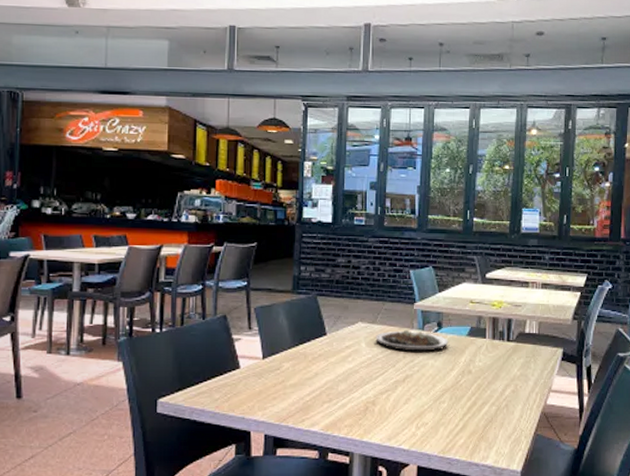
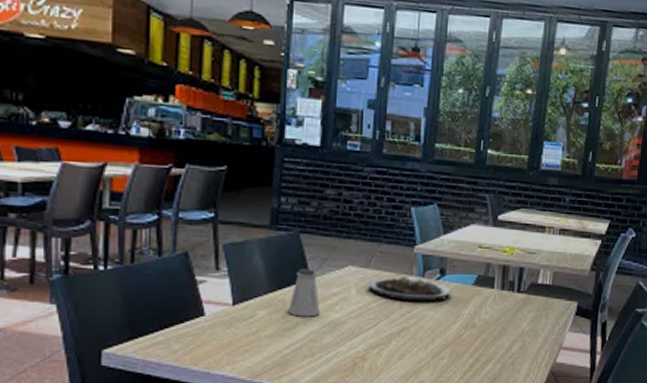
saltshaker: none [308,325,336,368] -> present [287,268,320,317]

